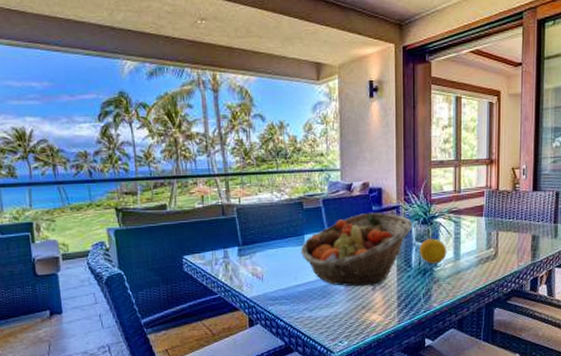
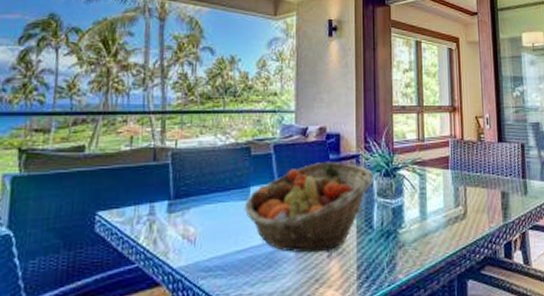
fruit: present [419,238,447,264] -> none [381,193,412,225]

